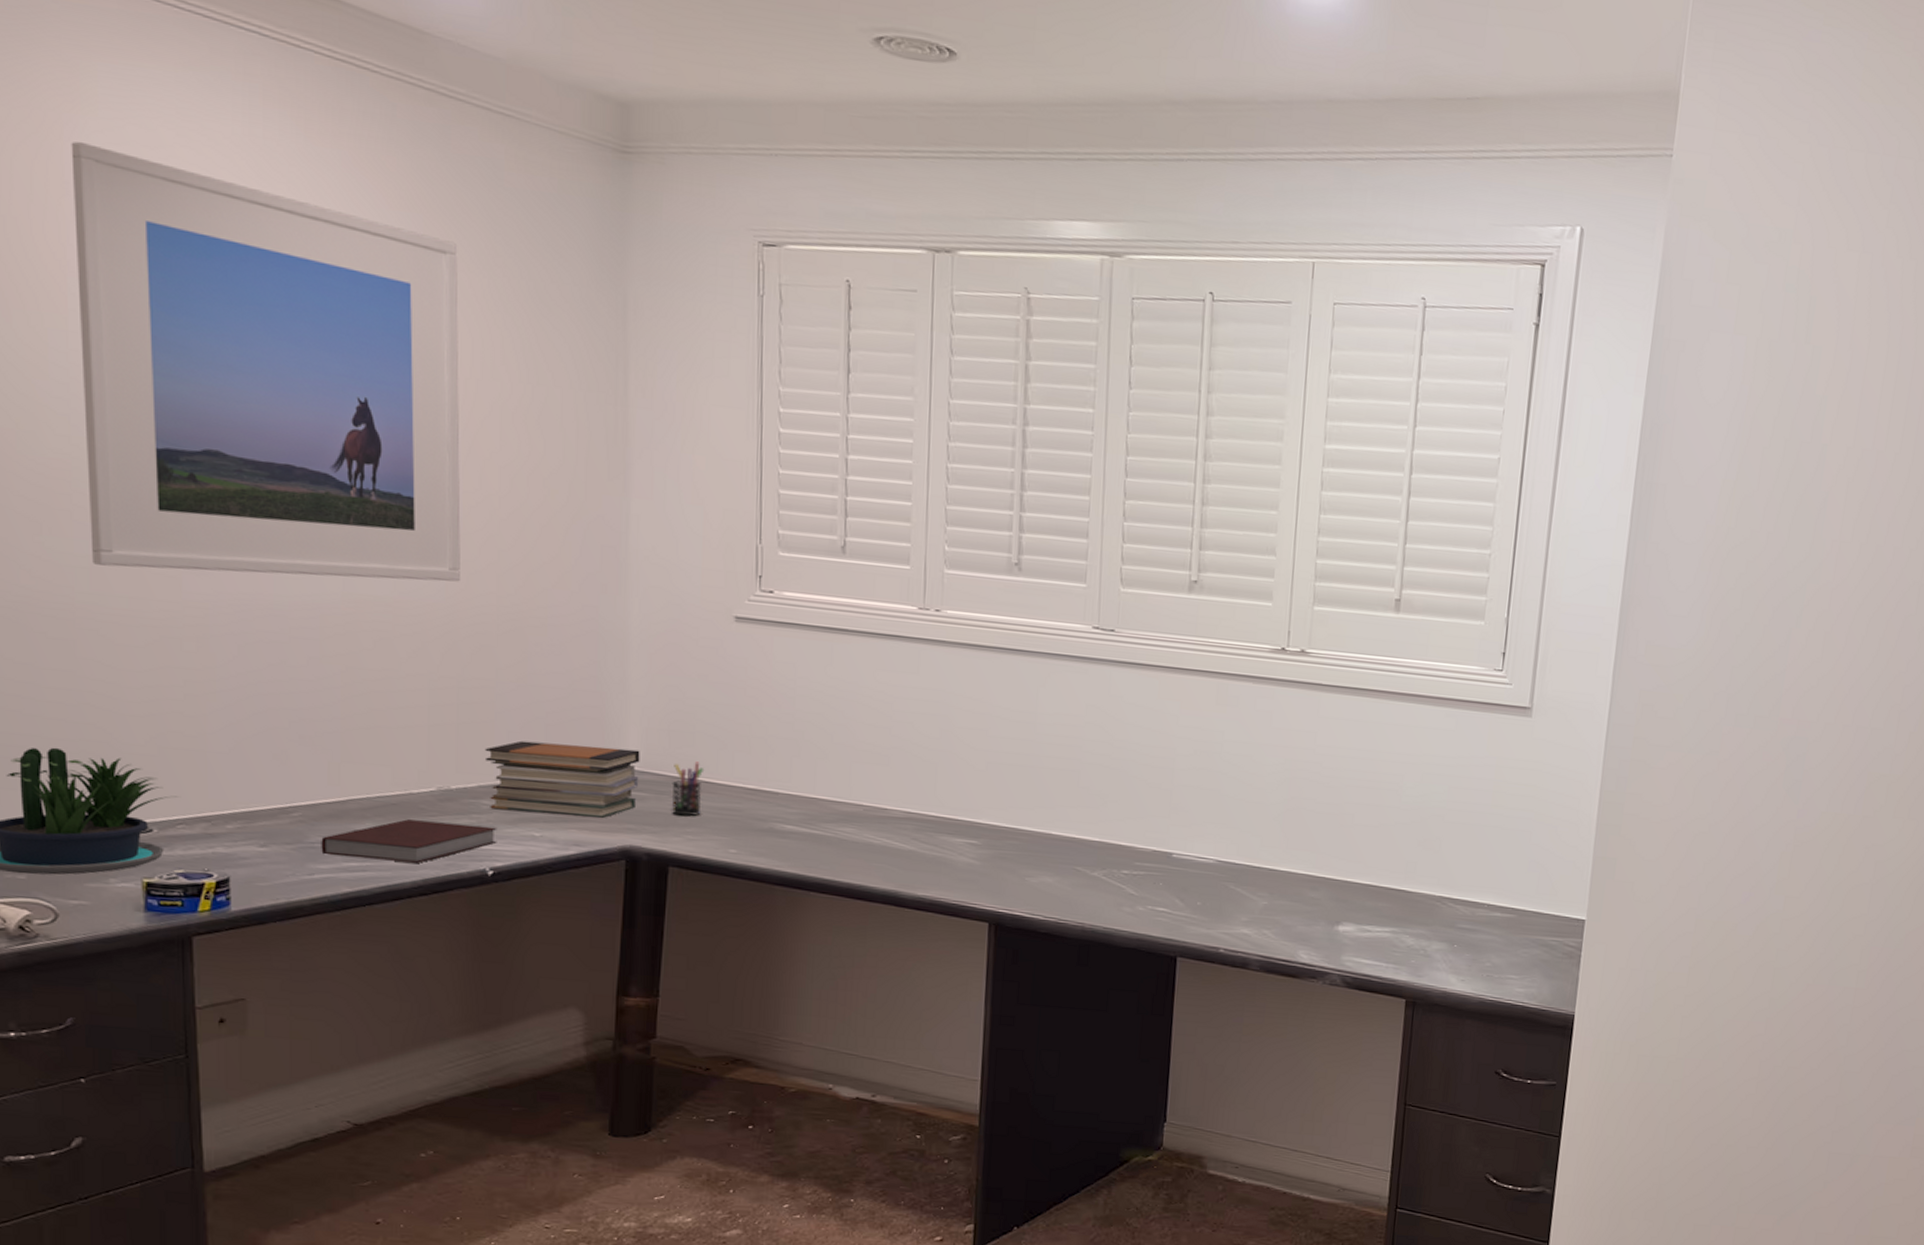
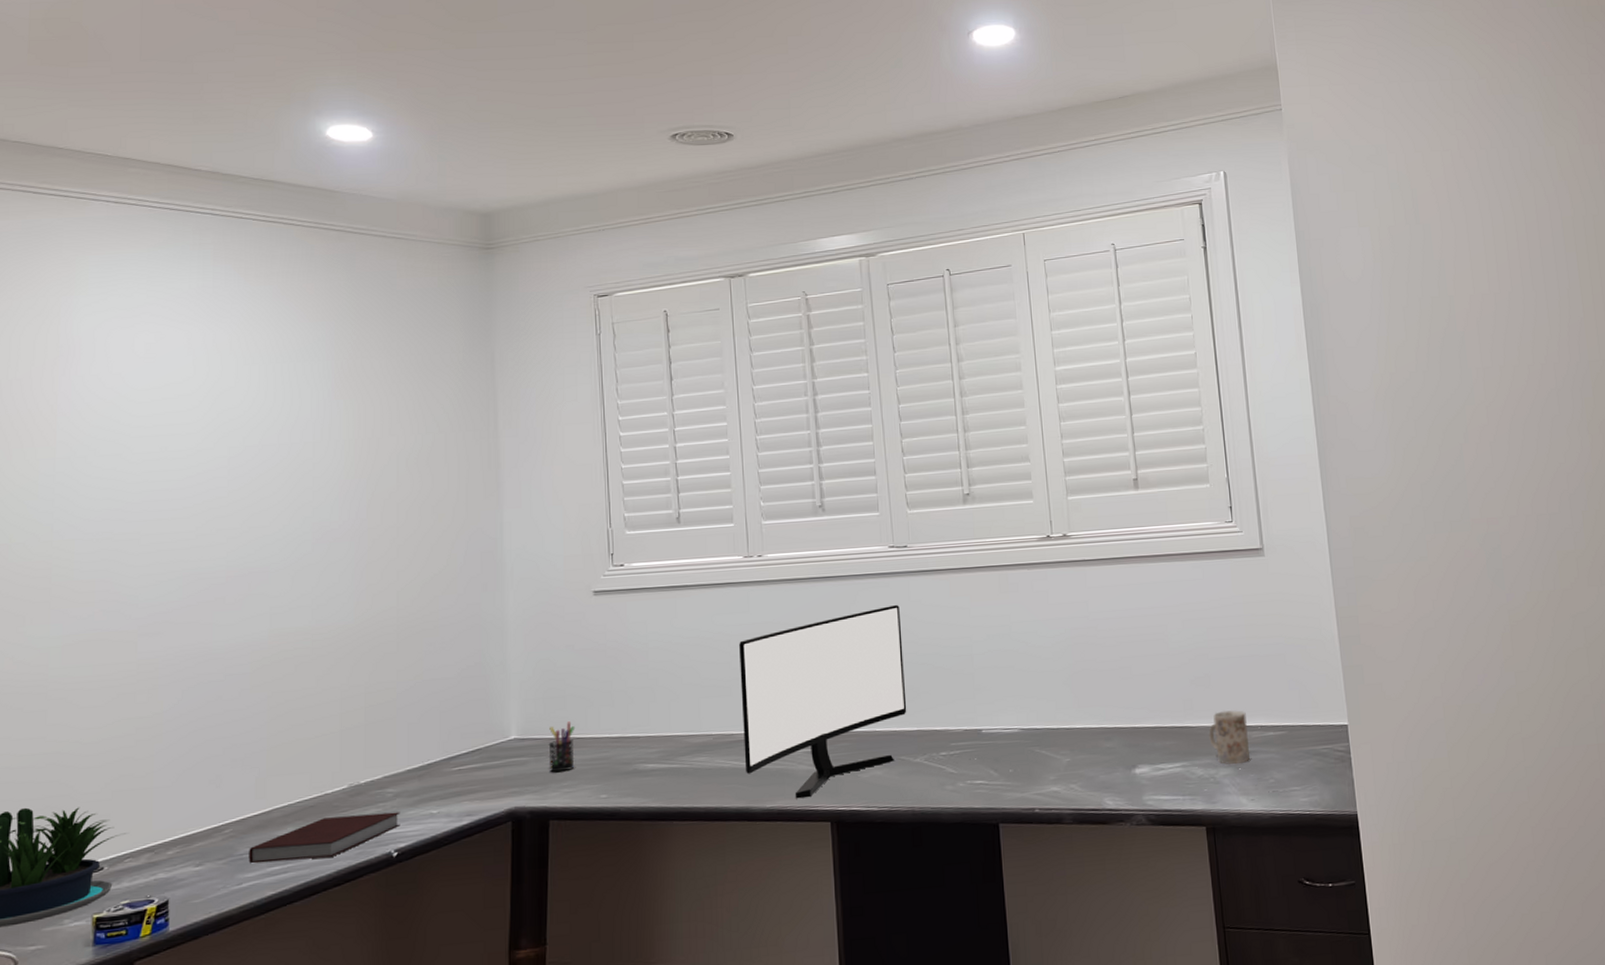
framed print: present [71,142,461,582] -> none [64,315,366,643]
book stack: present [484,740,640,818] -> none [388,720,521,795]
monitor: none [897,695,1097,893] -> present [739,604,907,799]
mug: none [1427,880,1474,940] -> present [1209,710,1250,765]

